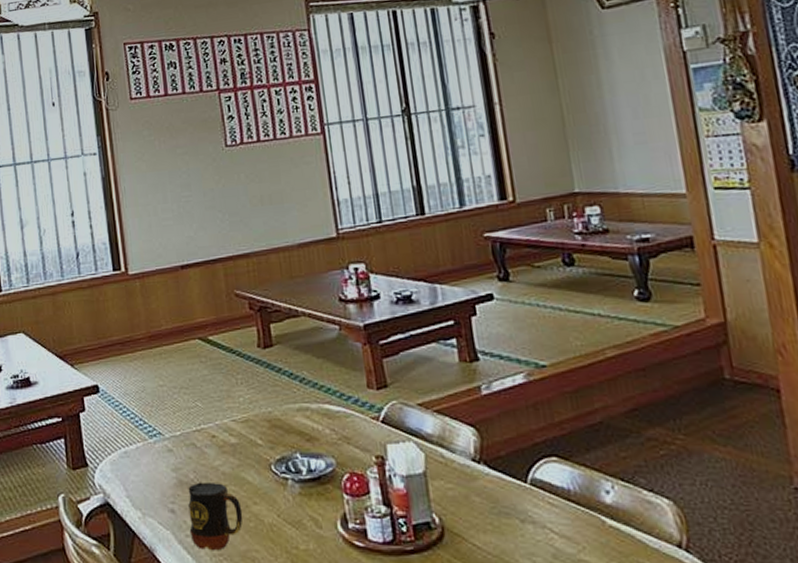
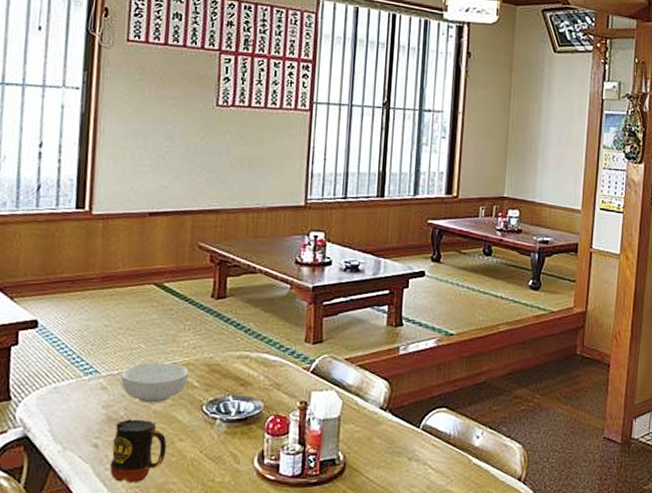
cereal bowl: none [184,420,251,465] -> present [121,362,189,403]

